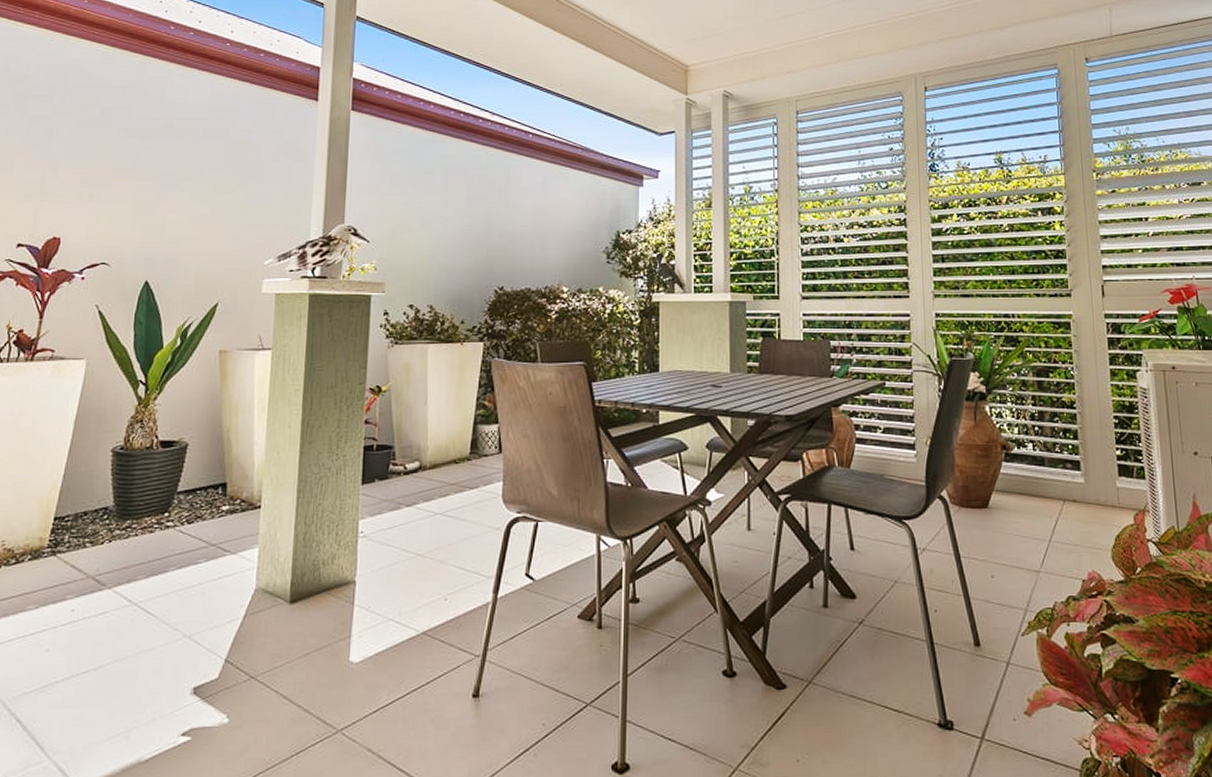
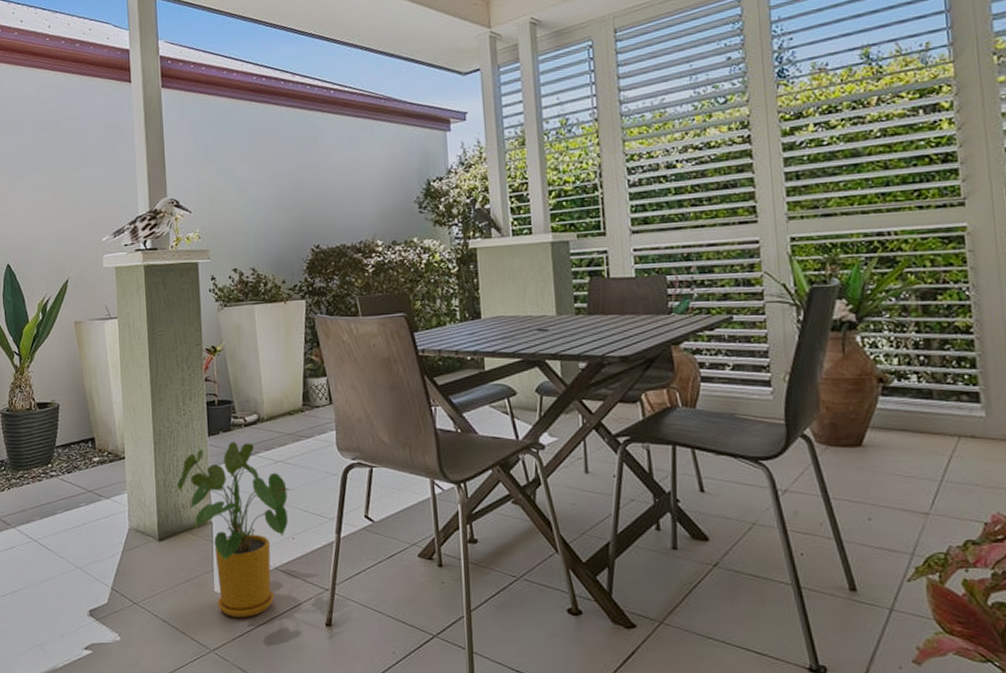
house plant: none [318,491,450,690] -> present [176,442,292,617]

